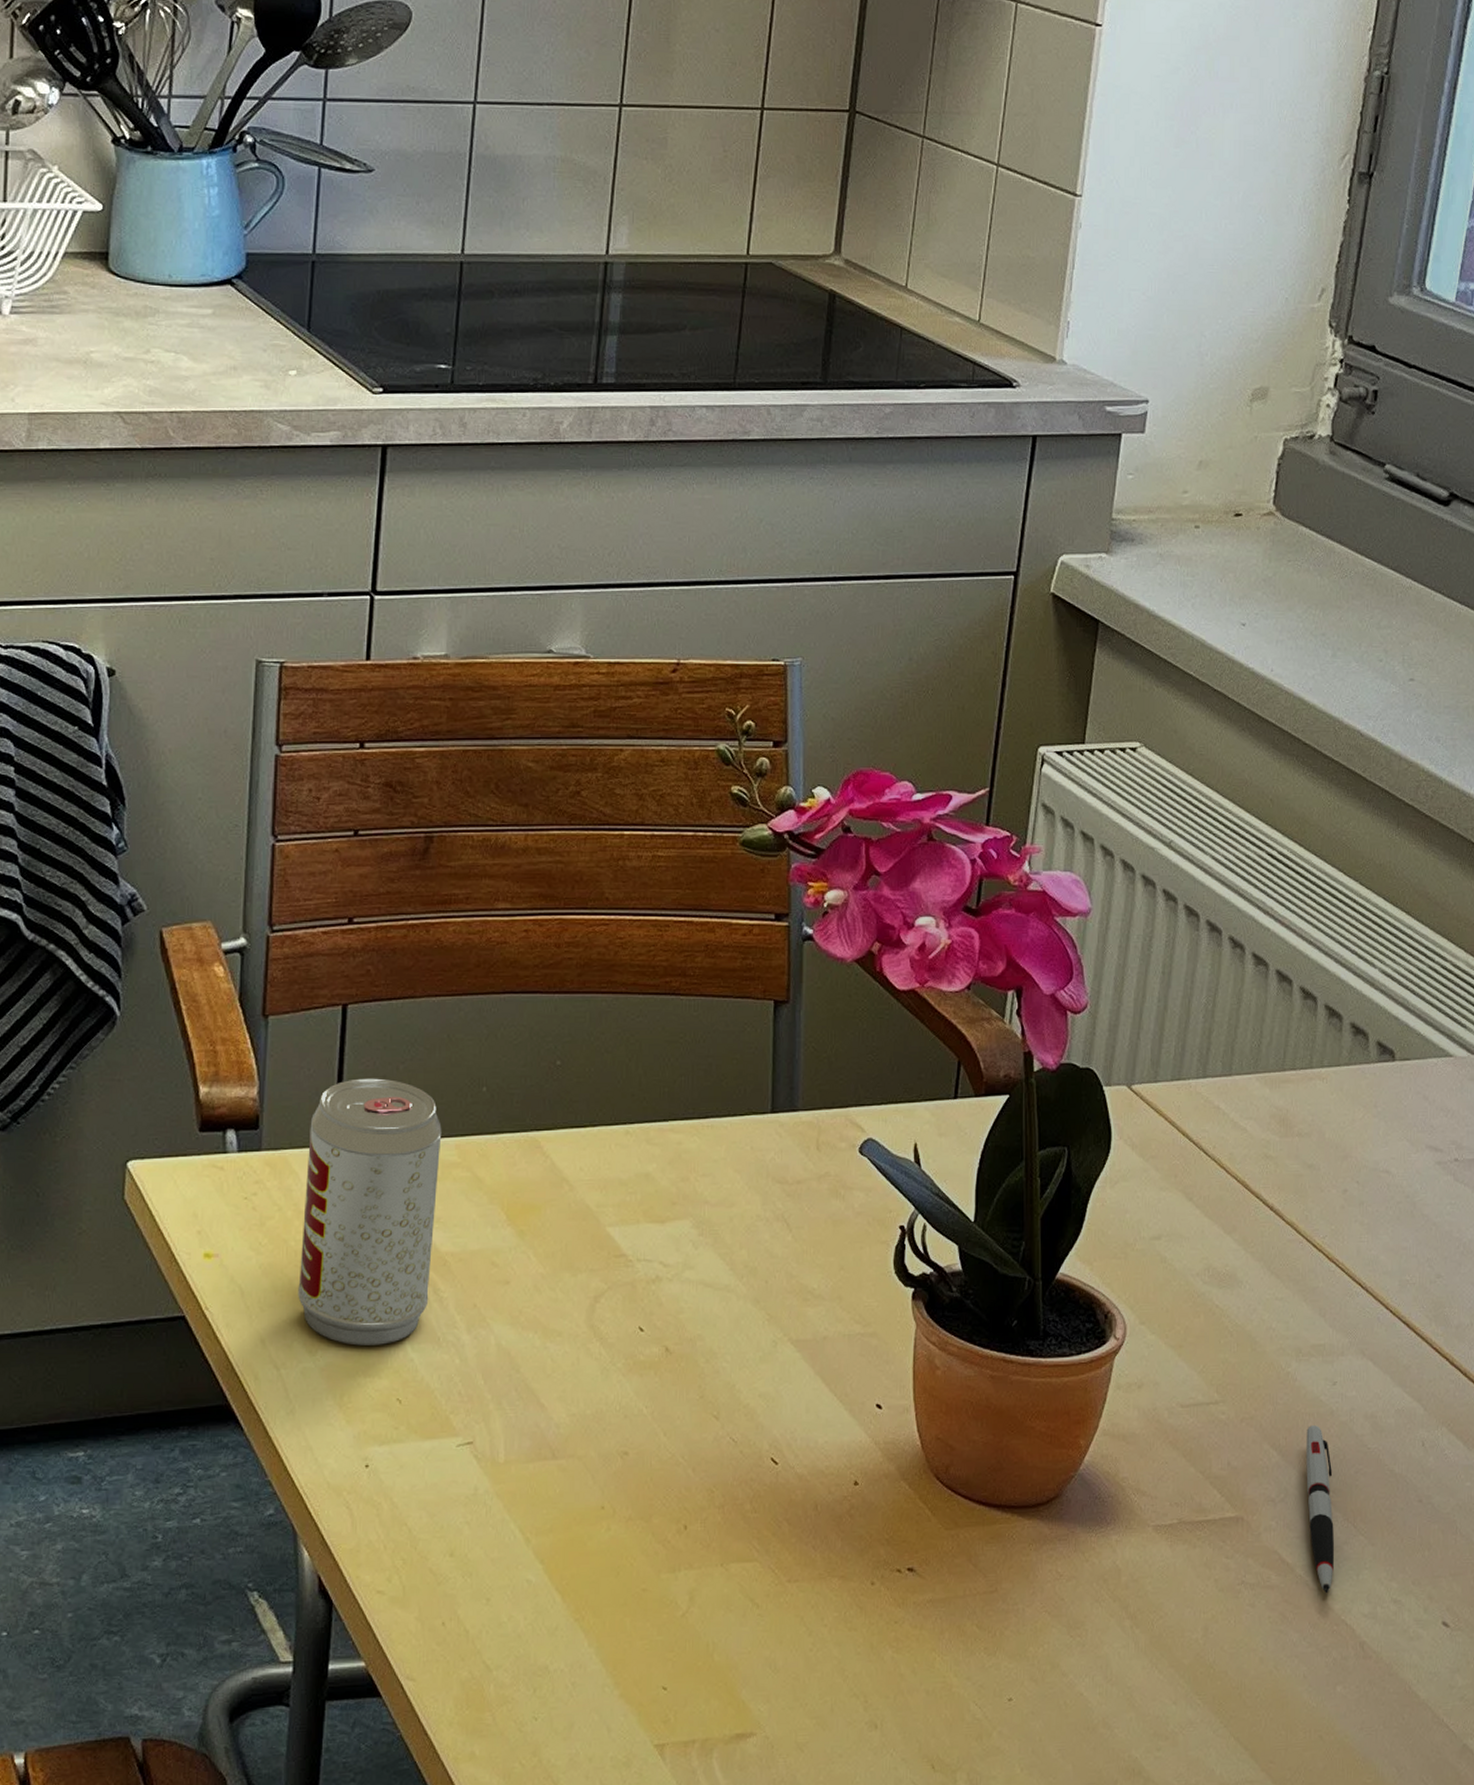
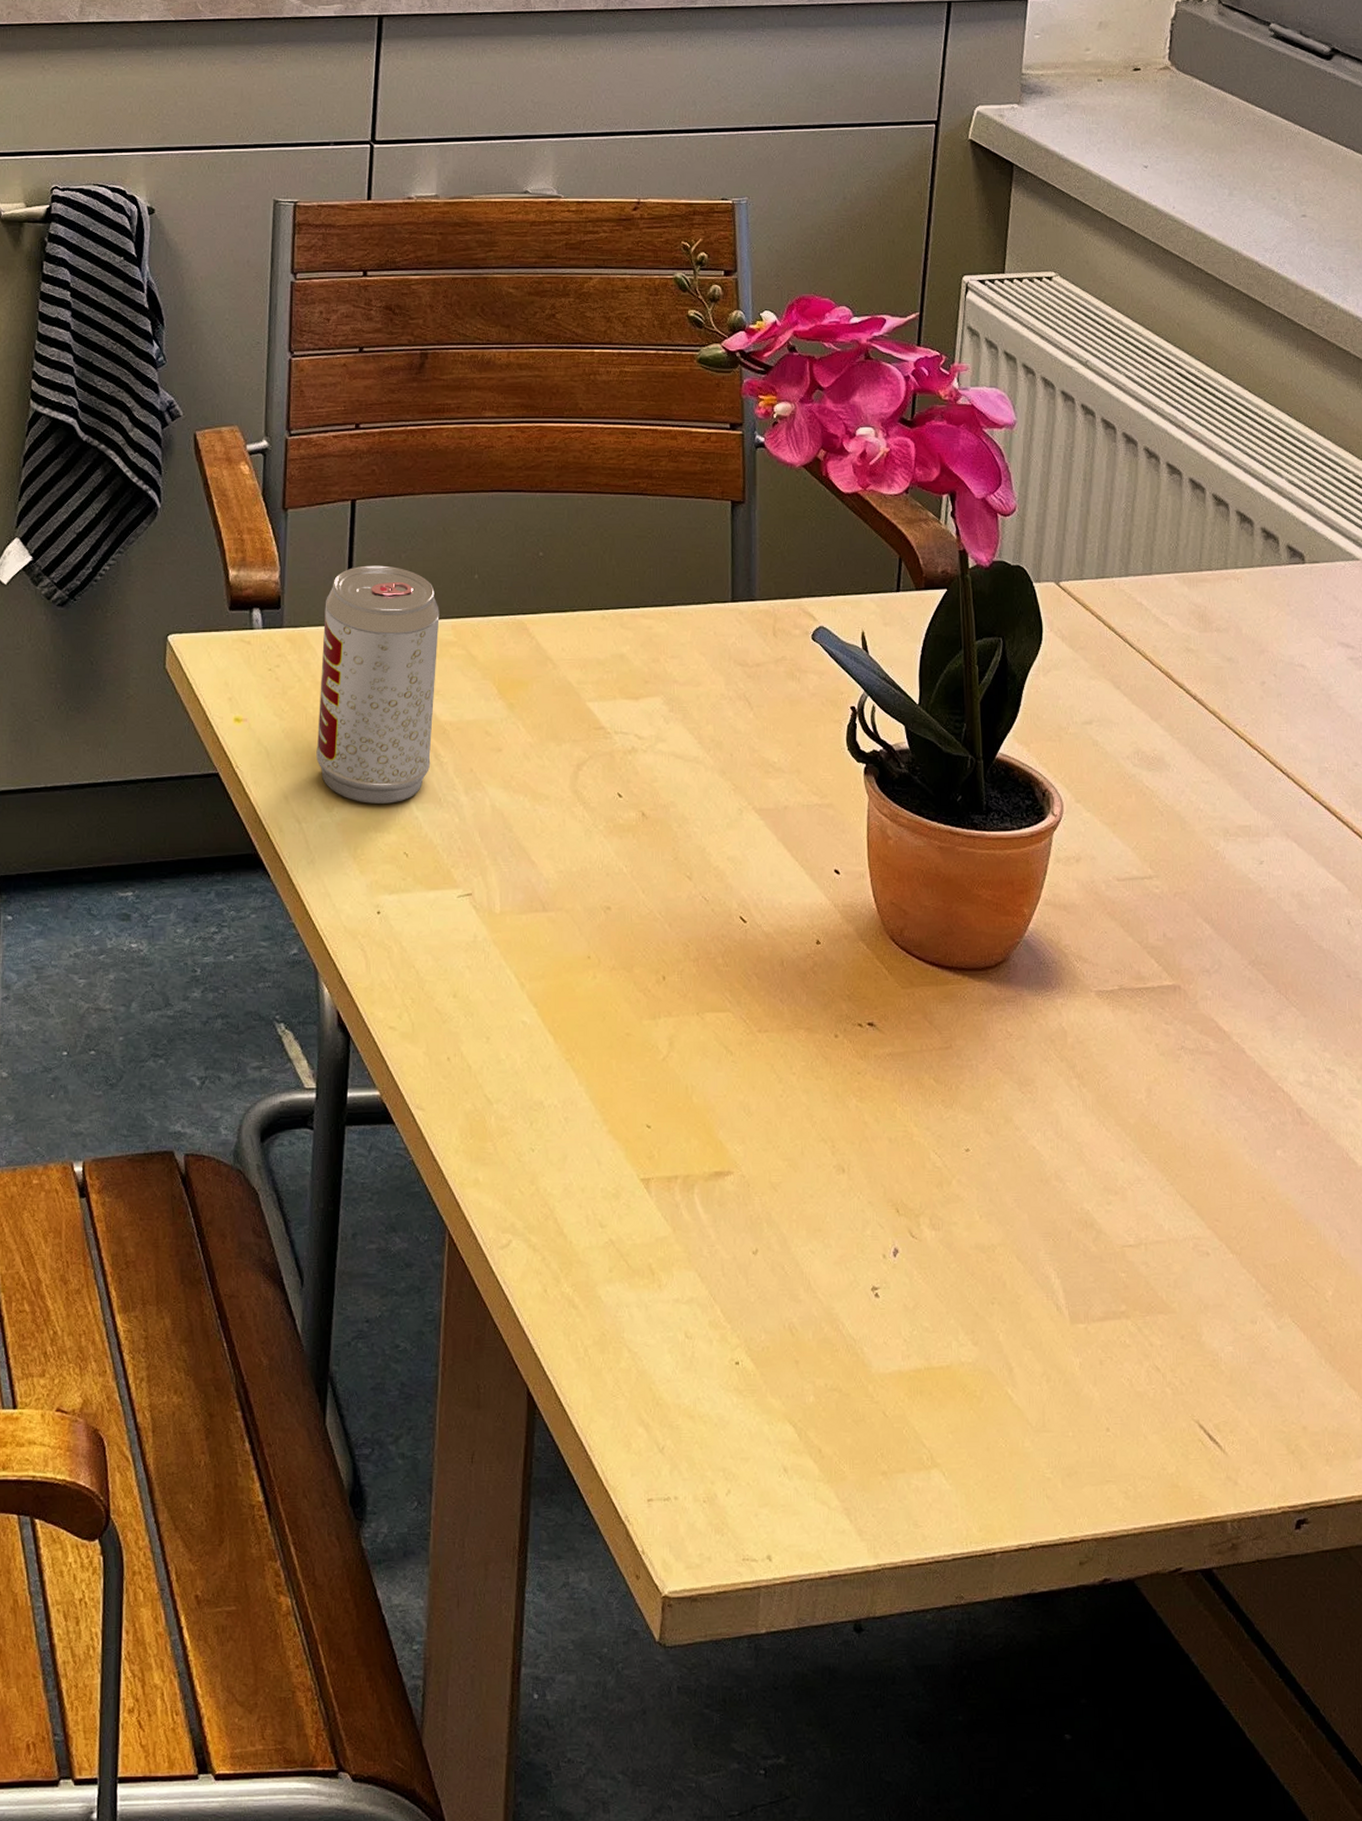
pen: present [1306,1425,1335,1594] -> none [1237,901,1269,1062]

